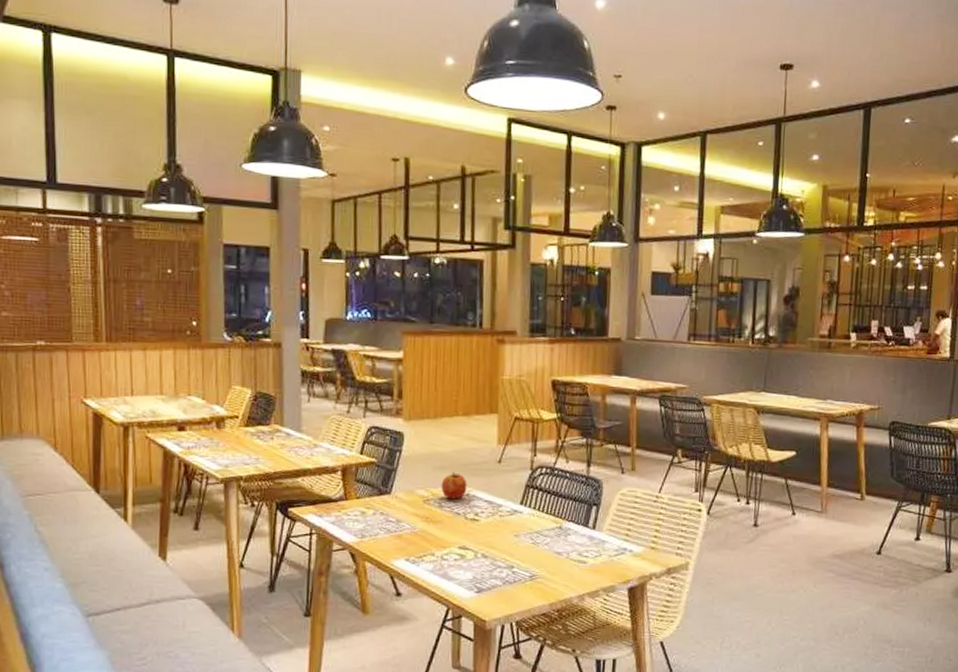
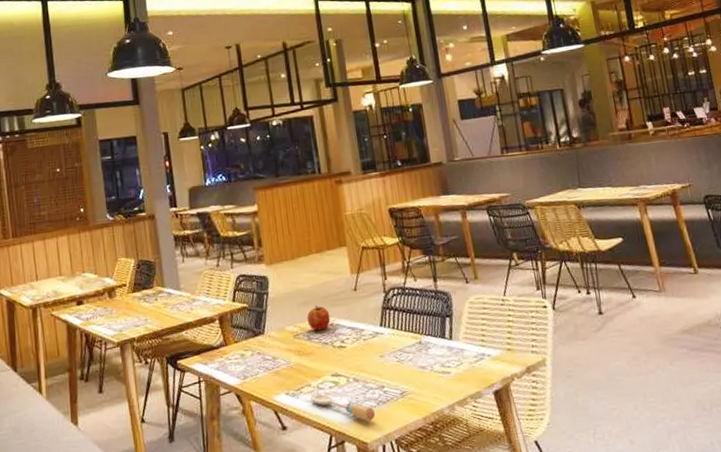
spoon: none [432,565,500,600] -> present [311,394,376,422]

